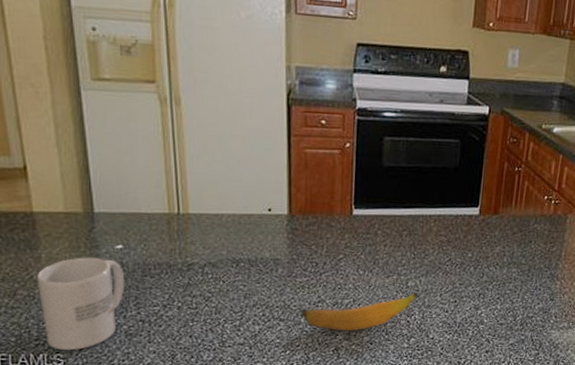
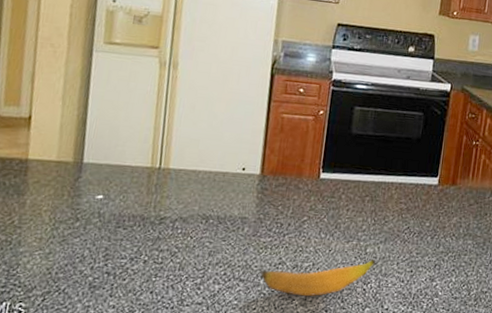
mug: present [36,257,125,350] -> none [12,205,99,300]

